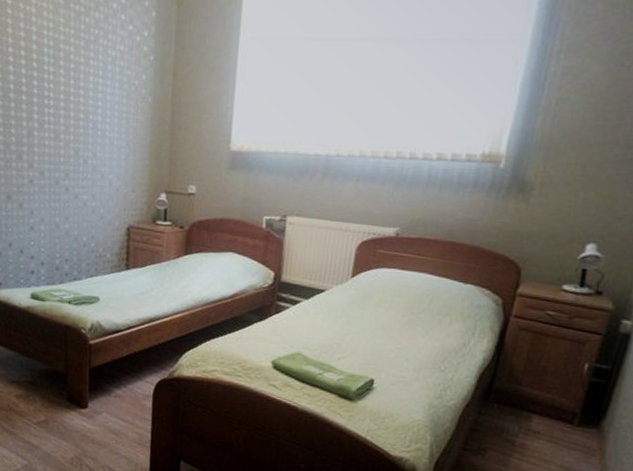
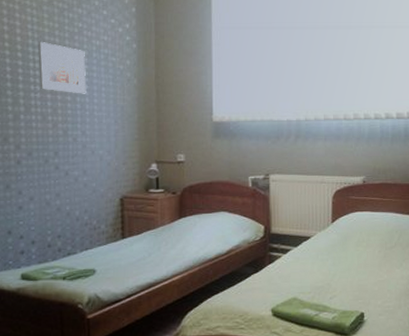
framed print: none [53,50,100,112] -> present [38,41,87,94]

